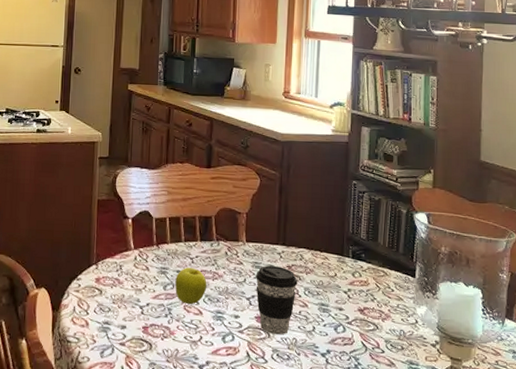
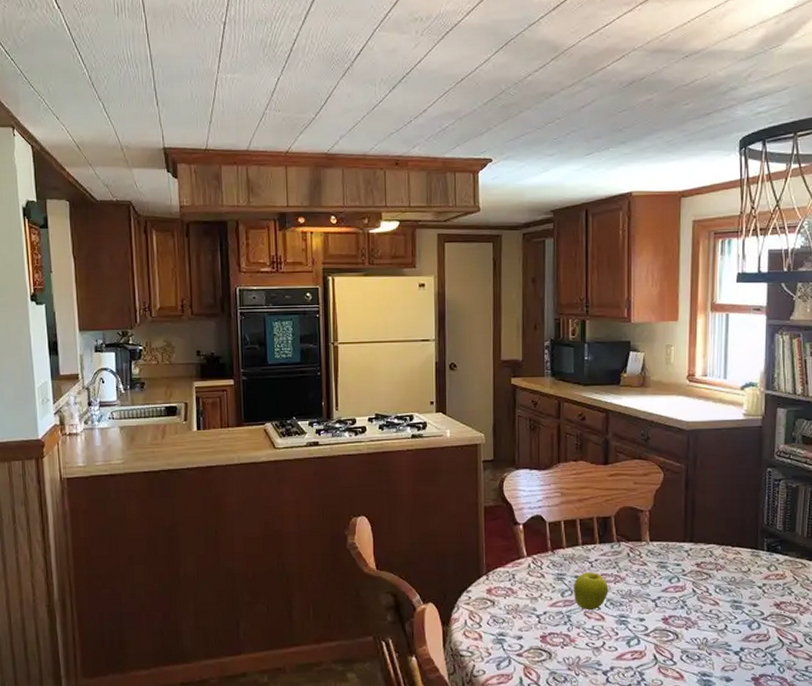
coffee cup: present [256,265,298,335] -> none [662,564,708,636]

